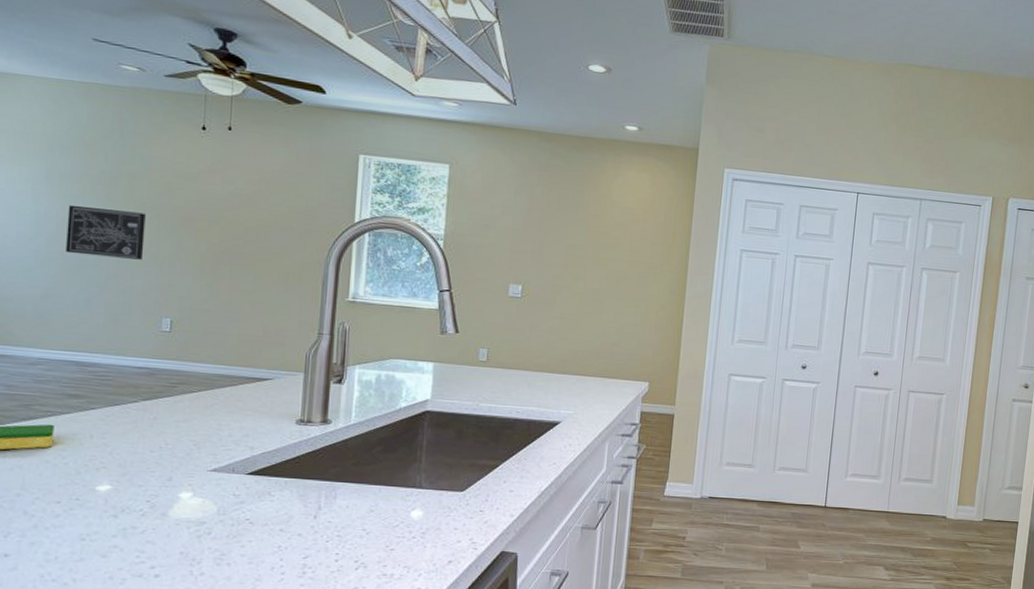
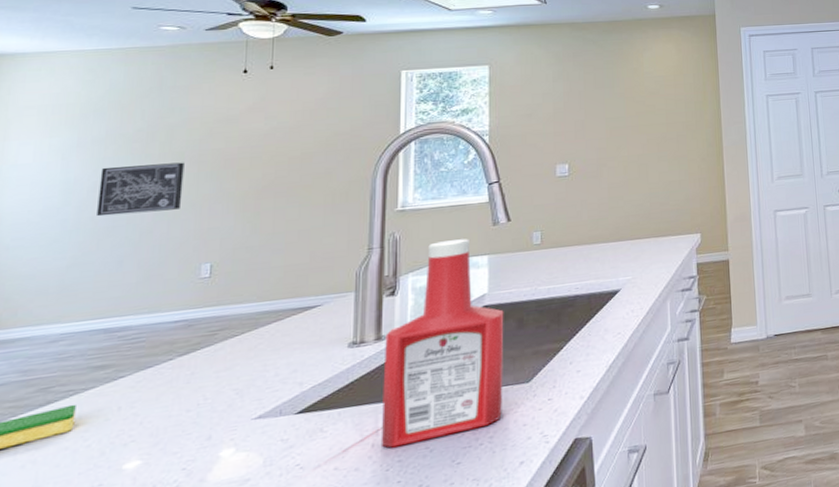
ketchup bottle: none [322,339,445,523] -> present [380,239,504,448]

